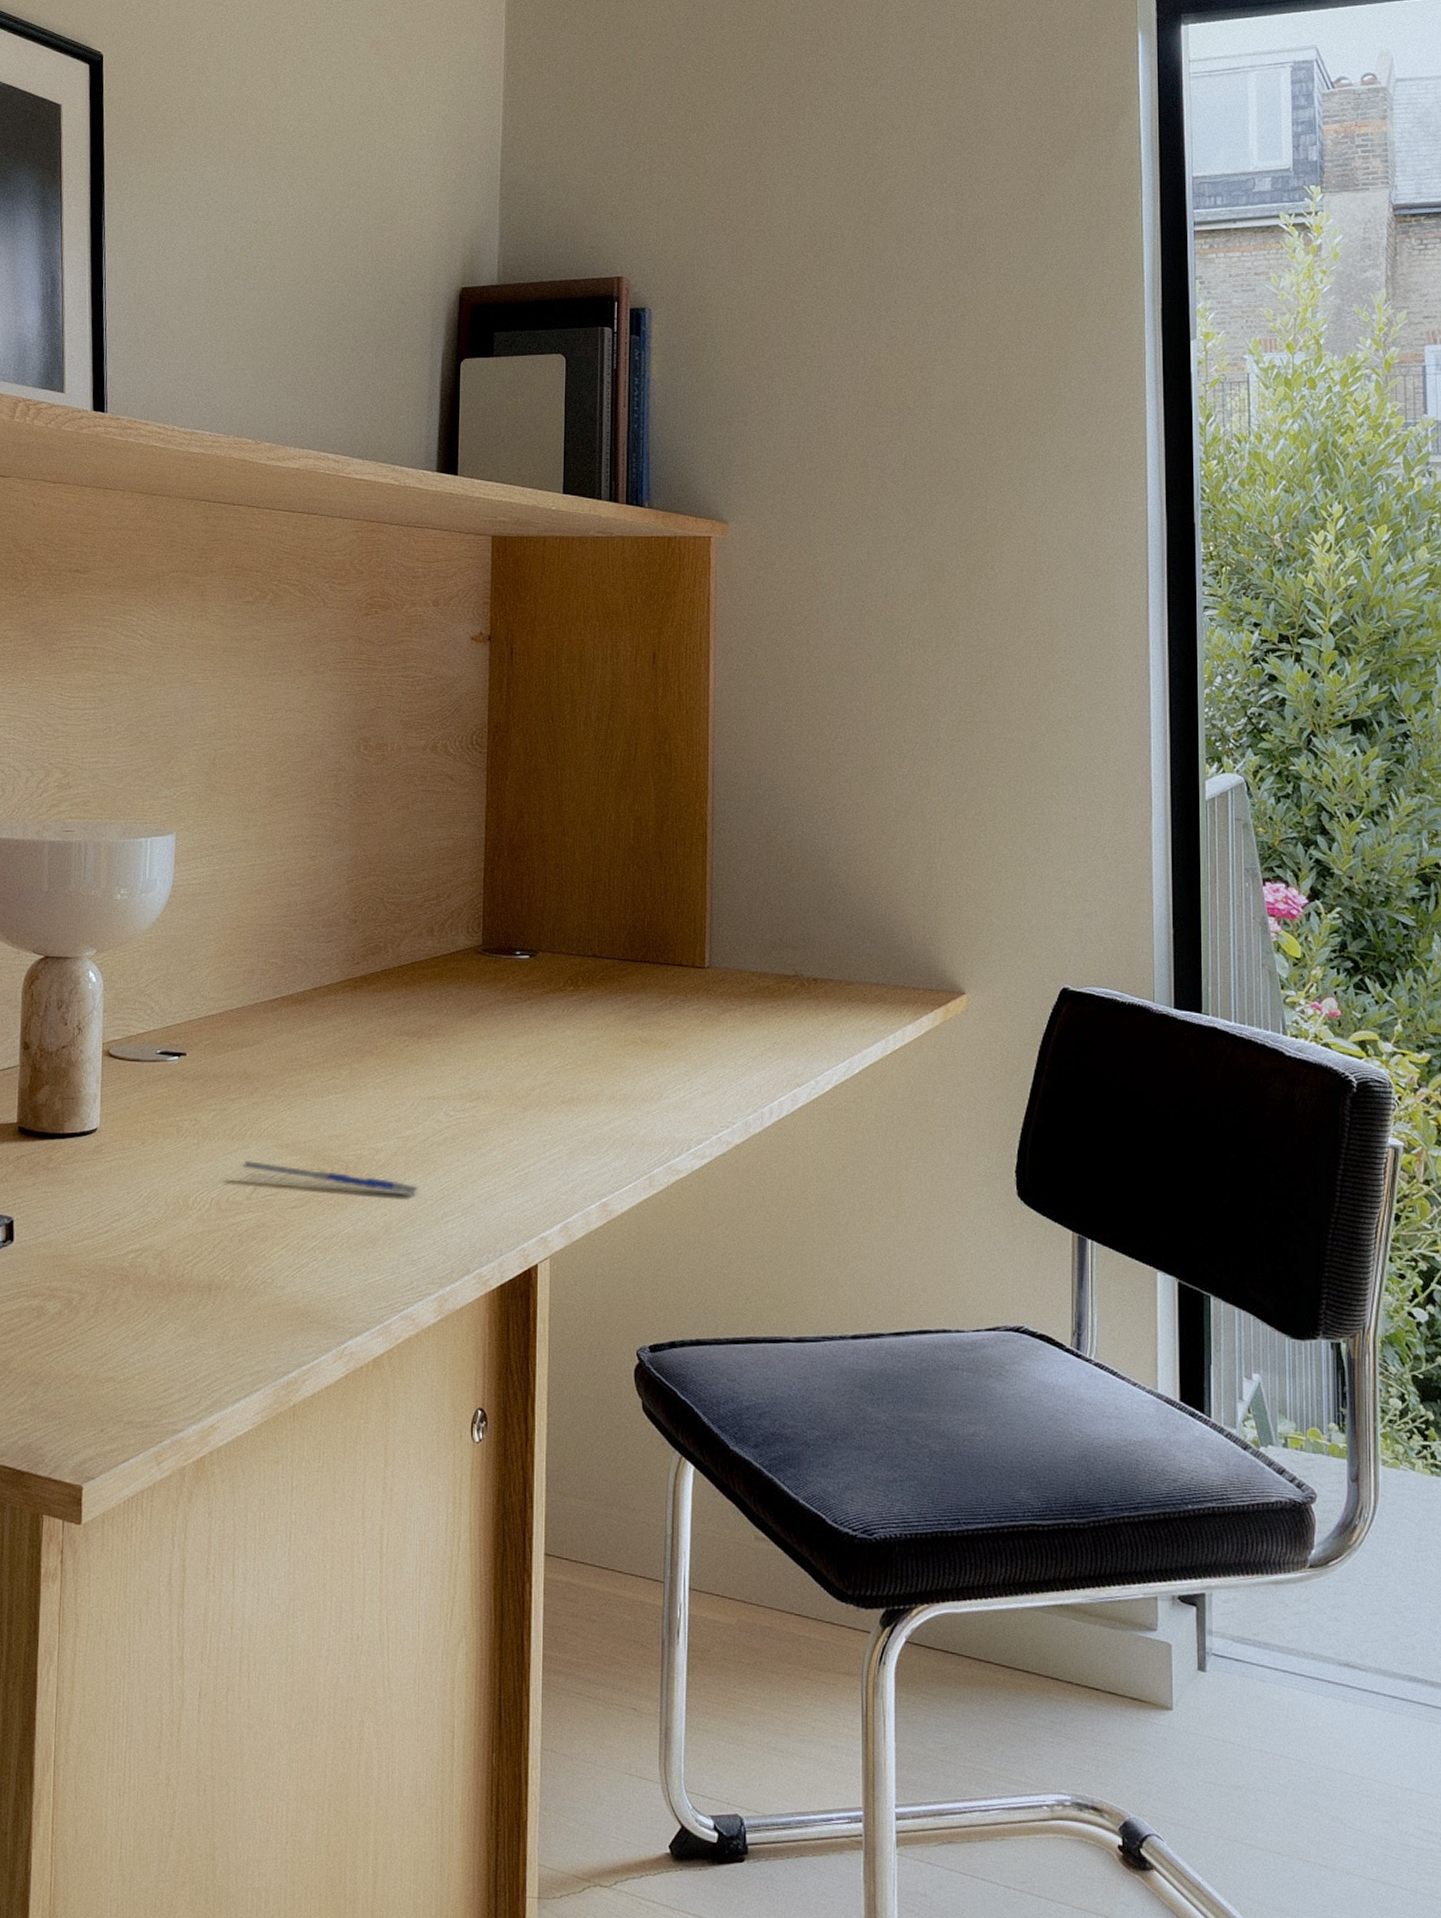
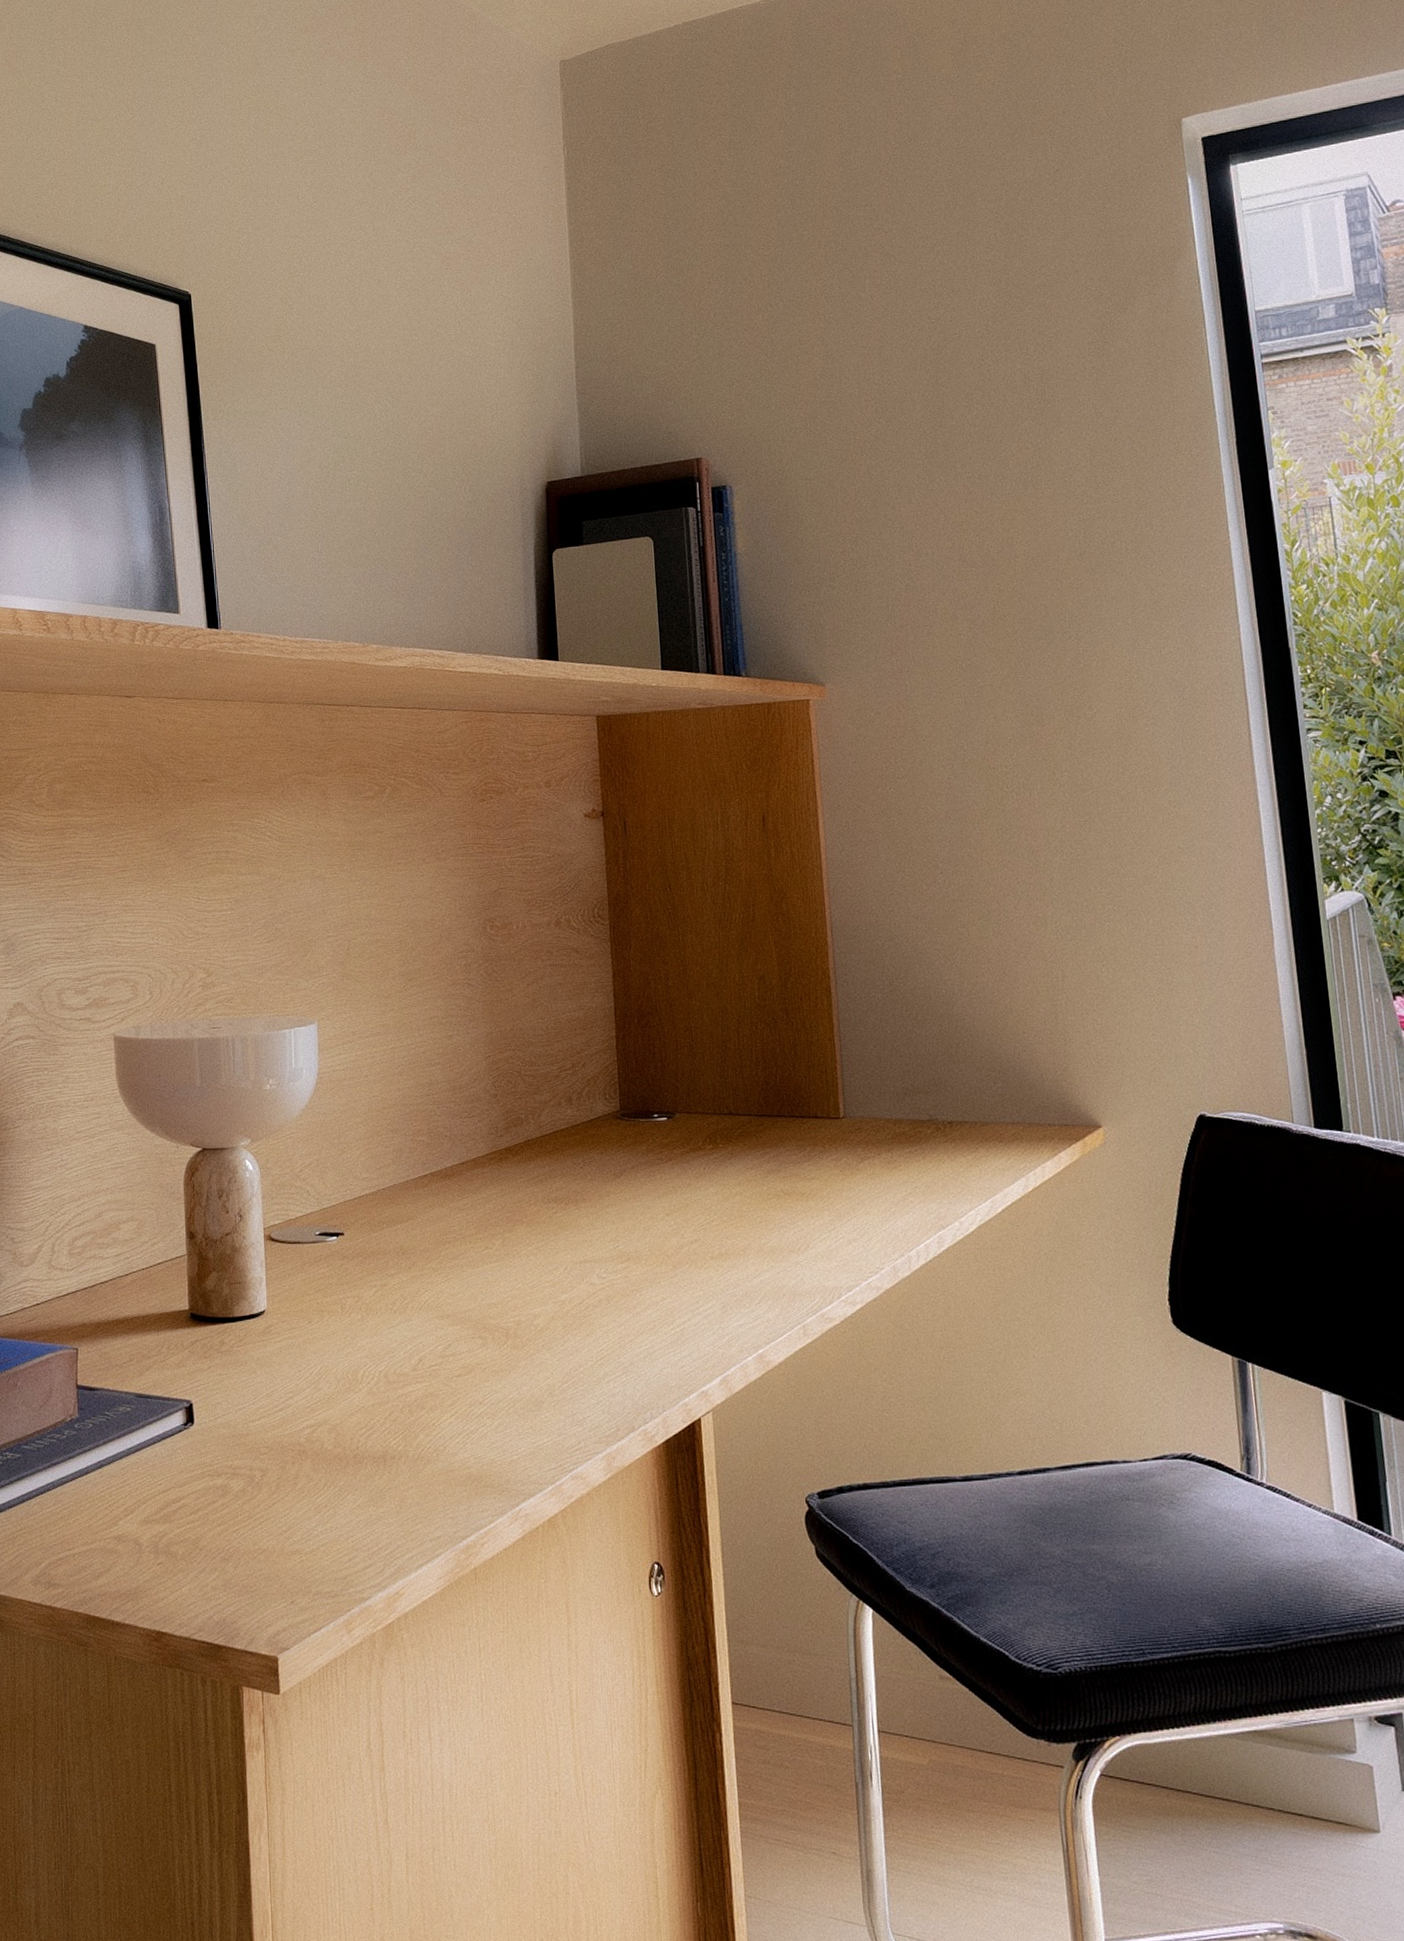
pen: present [239,1161,418,1195] -> none [403,1333,578,1357]

